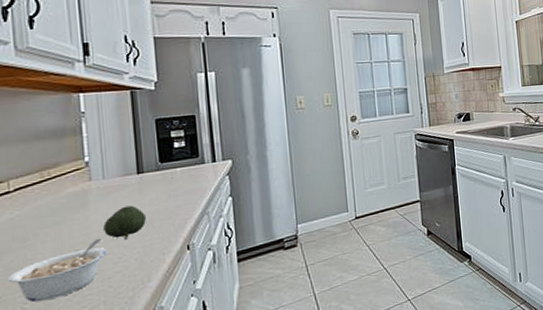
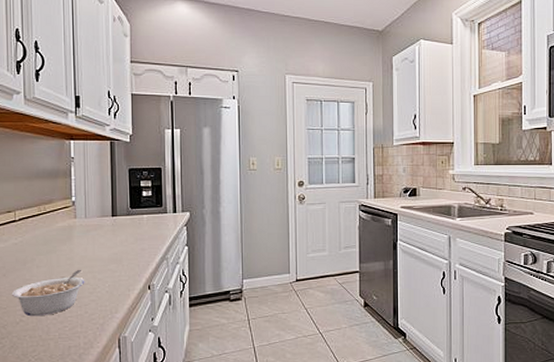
fruit: present [103,205,146,239] -> none [83,244,117,272]

